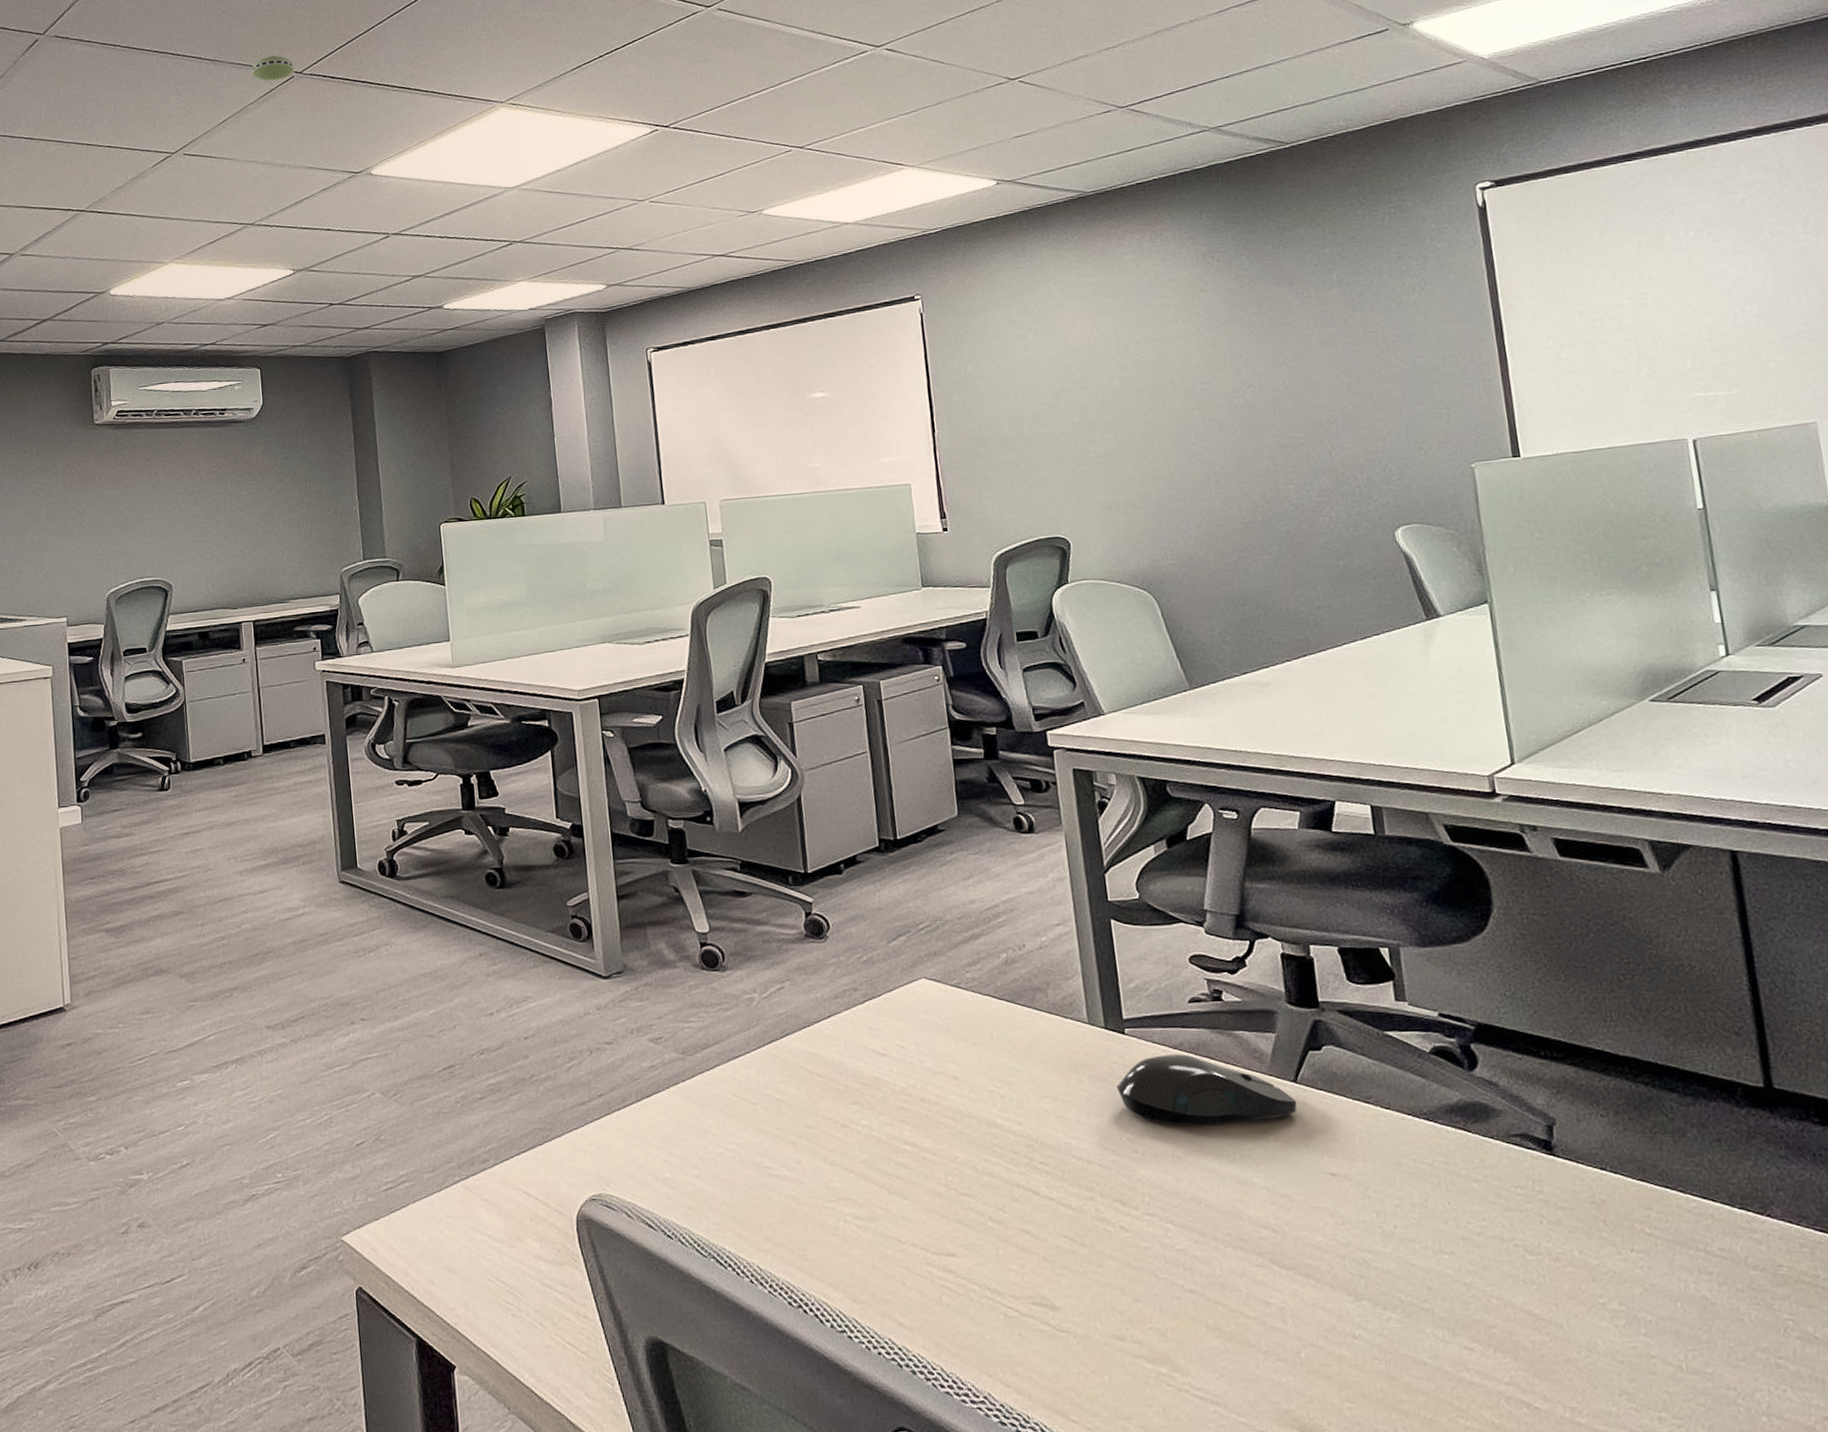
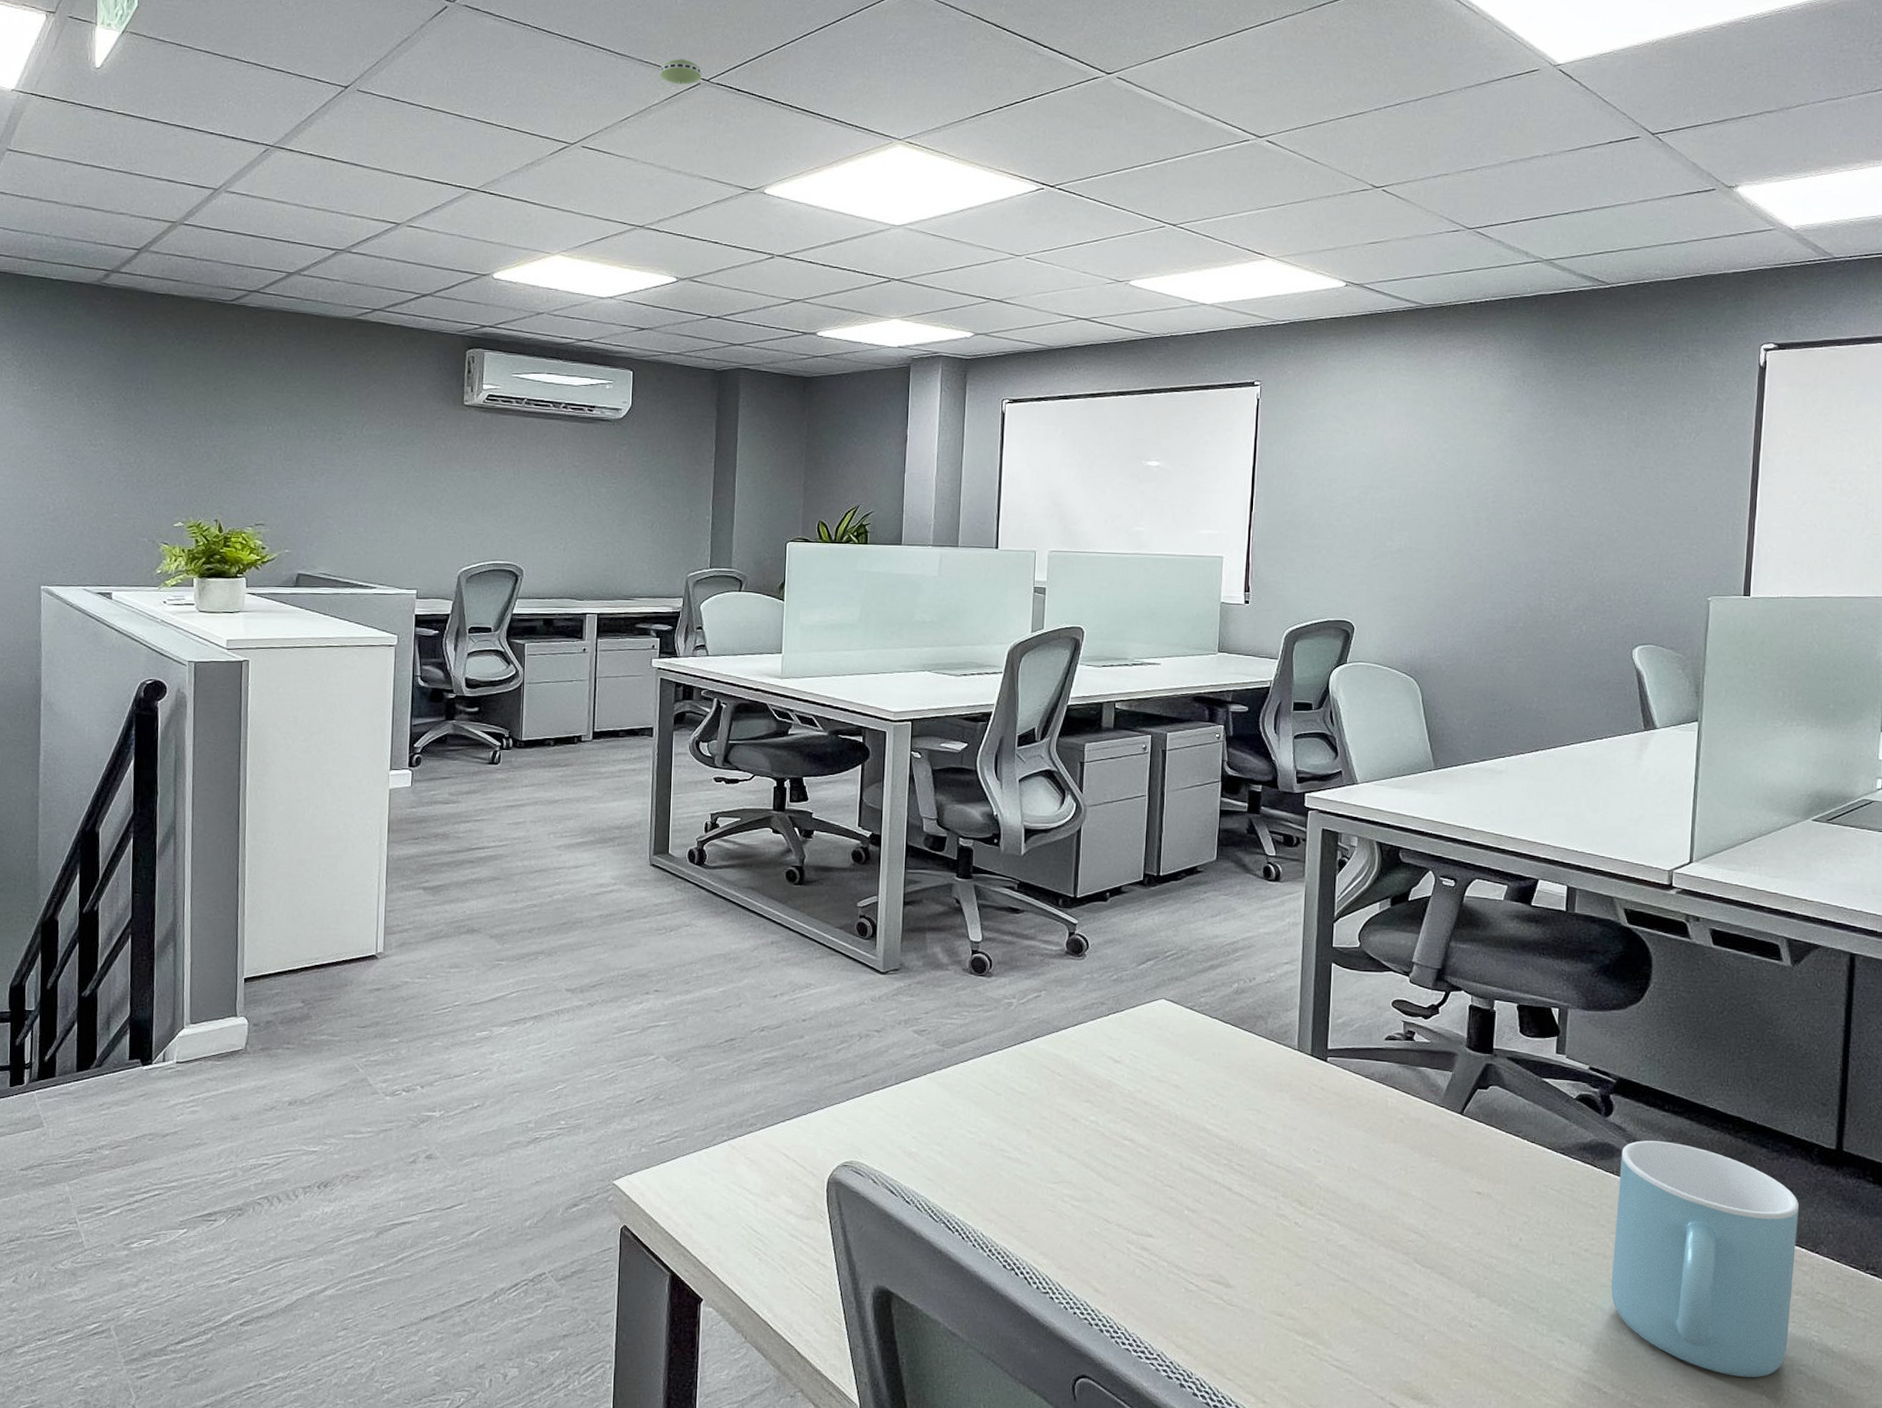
computer mouse: present [1116,1054,1297,1125] -> none [1312,1082,1460,1144]
mug: none [1498,1094,1757,1378] -> present [1611,1140,1799,1378]

